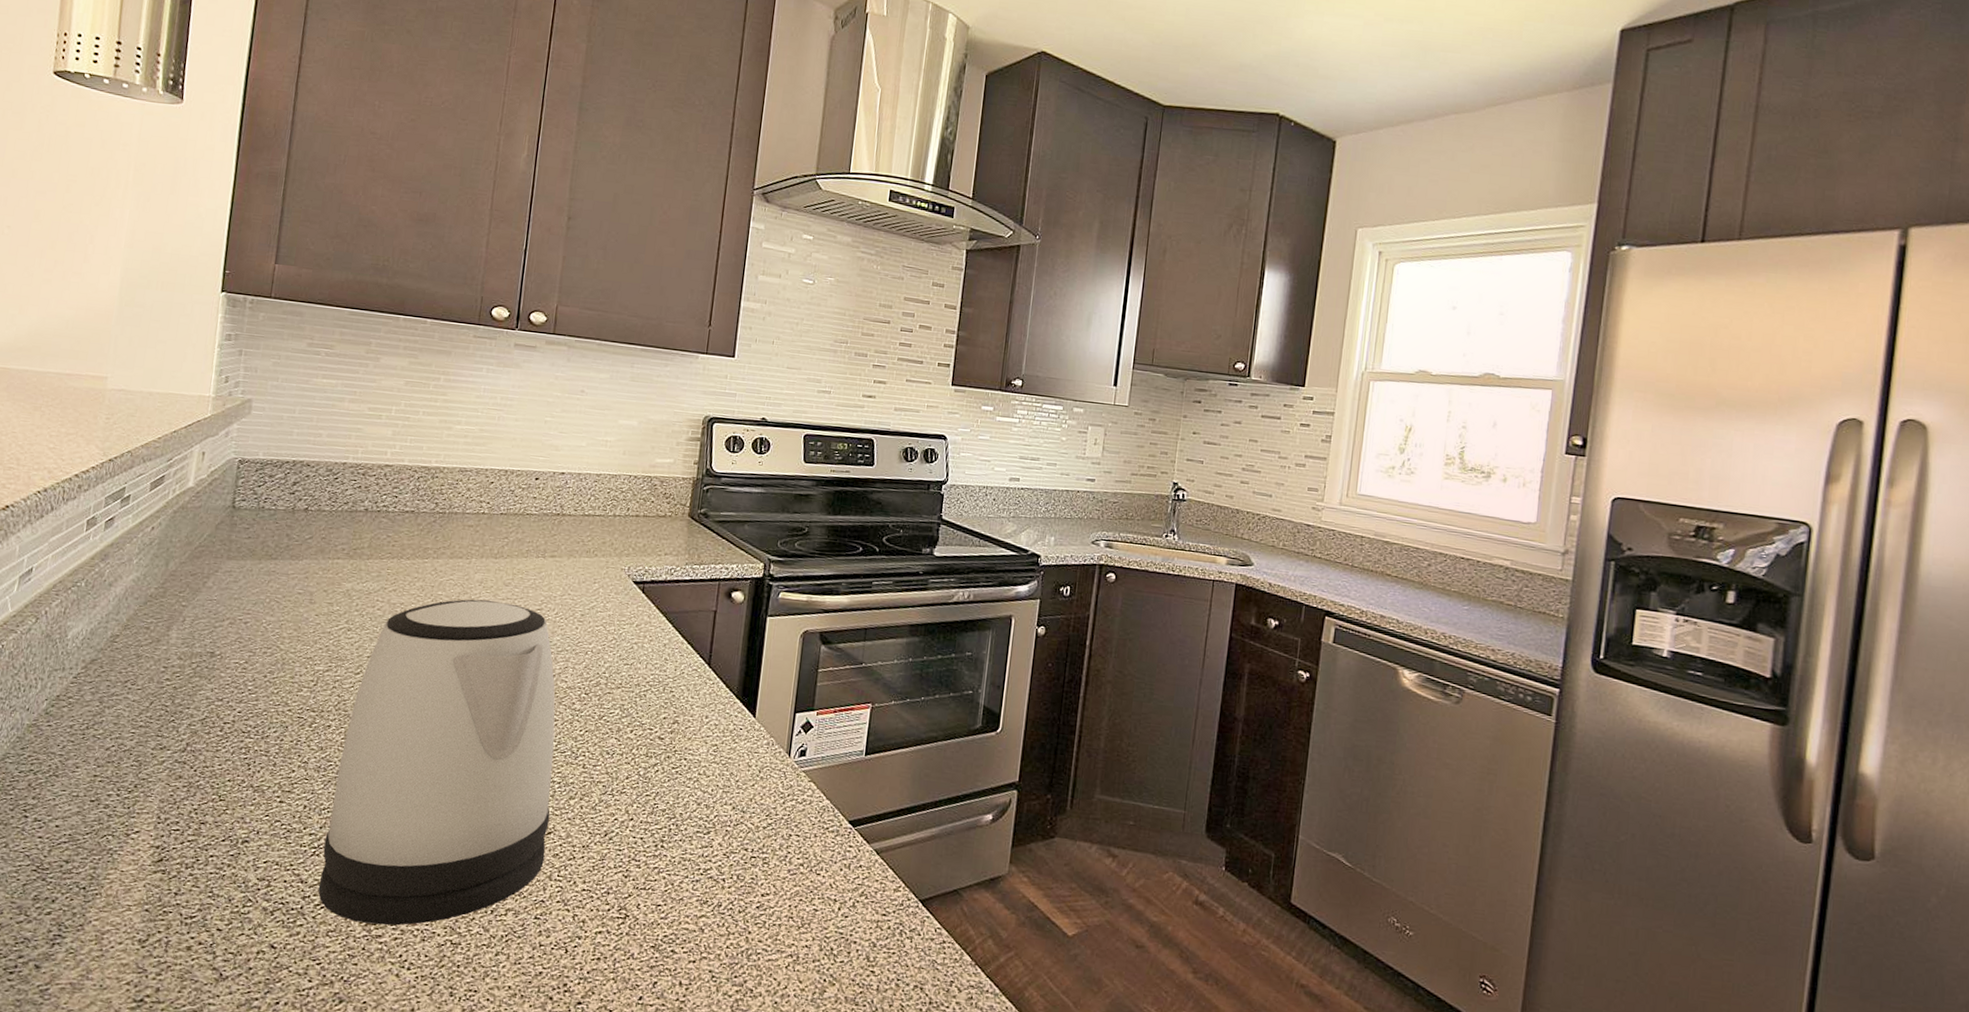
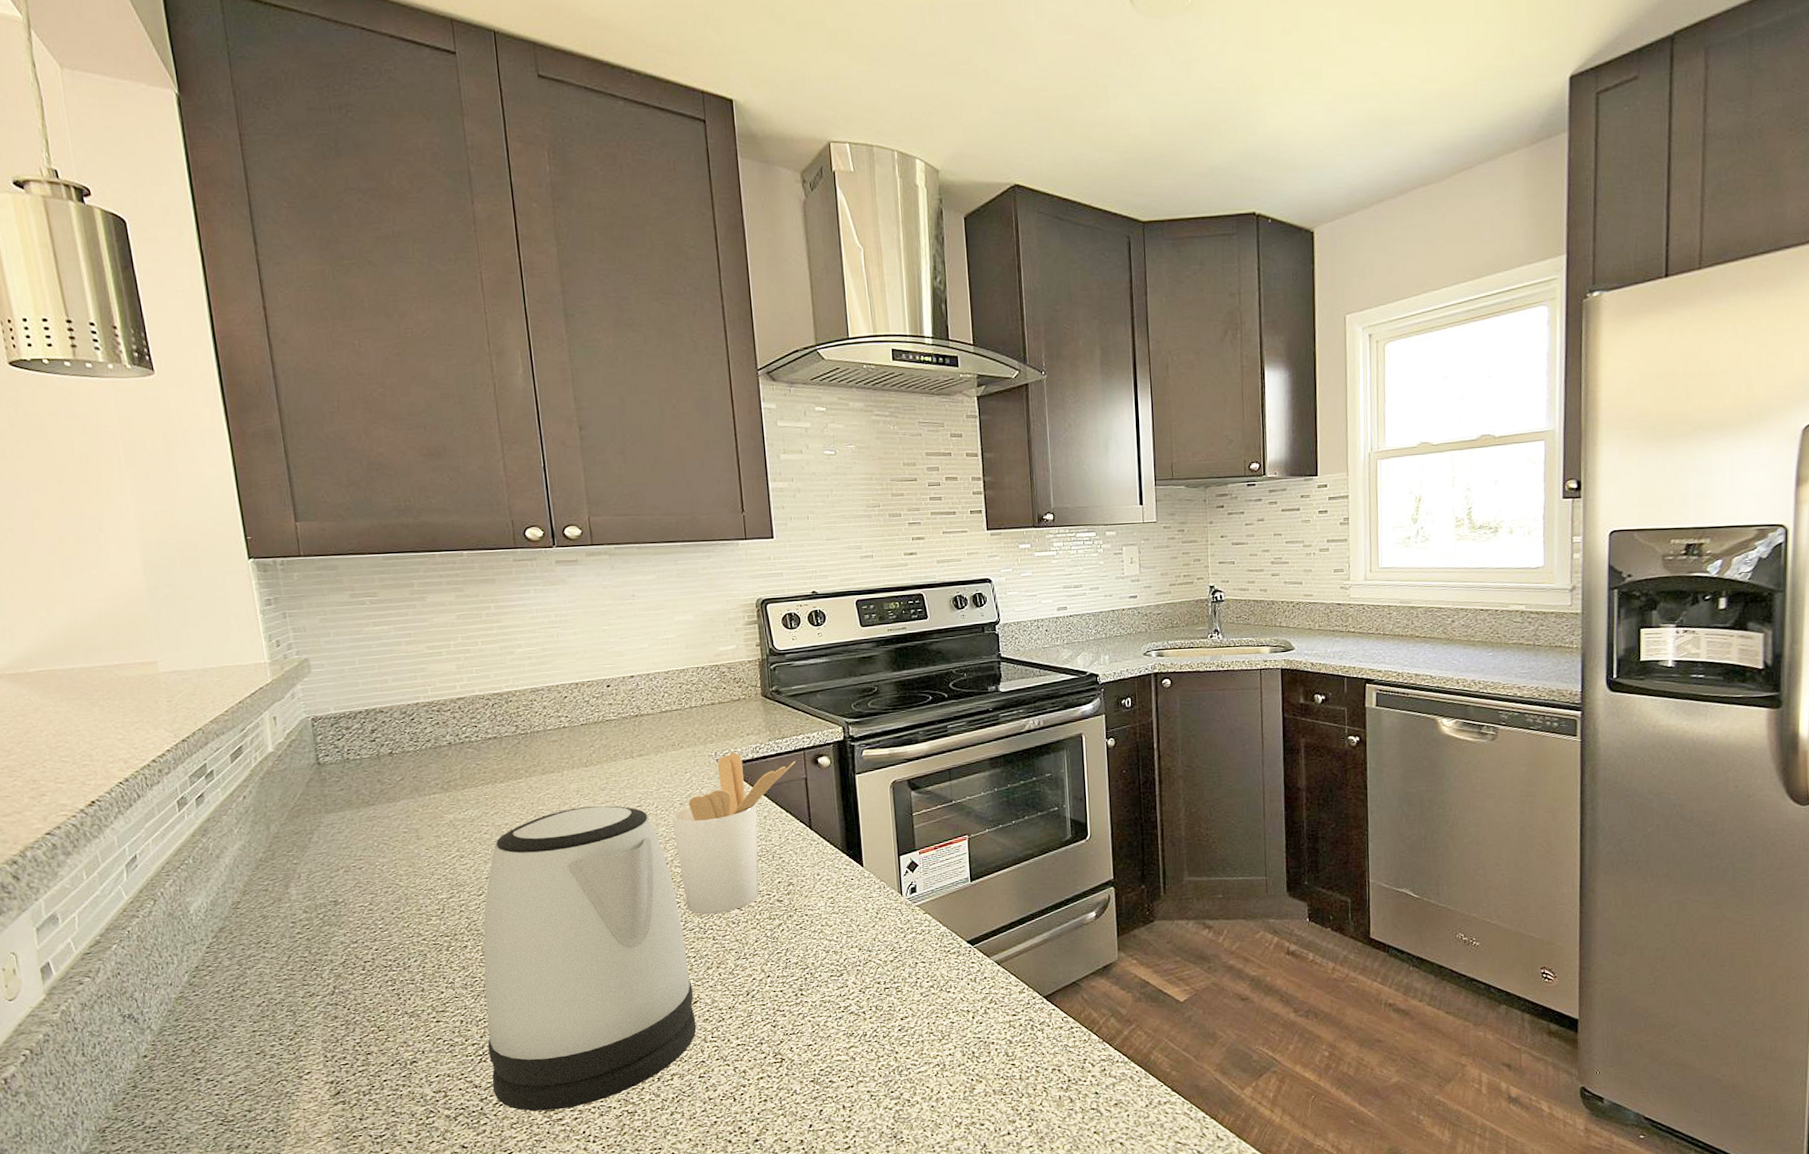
utensil holder: none [563,570,709,740] -> present [671,752,796,915]

